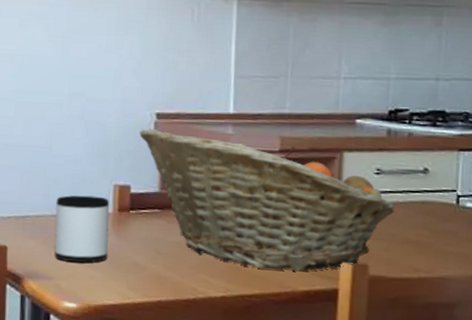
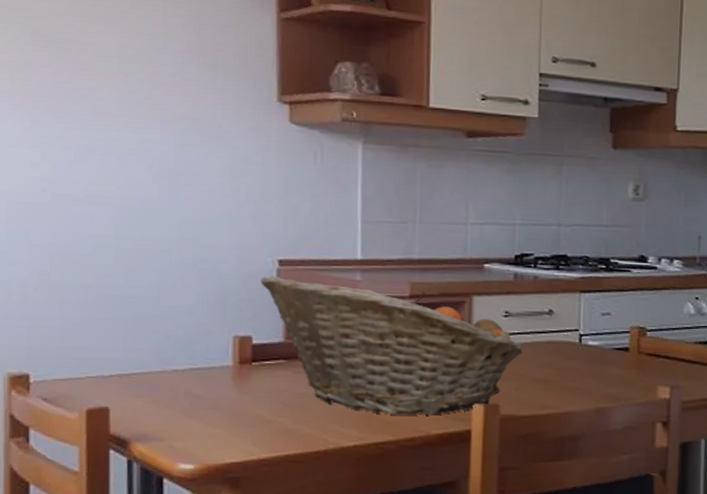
mug: present [54,195,110,263] -> none [166,348,229,420]

